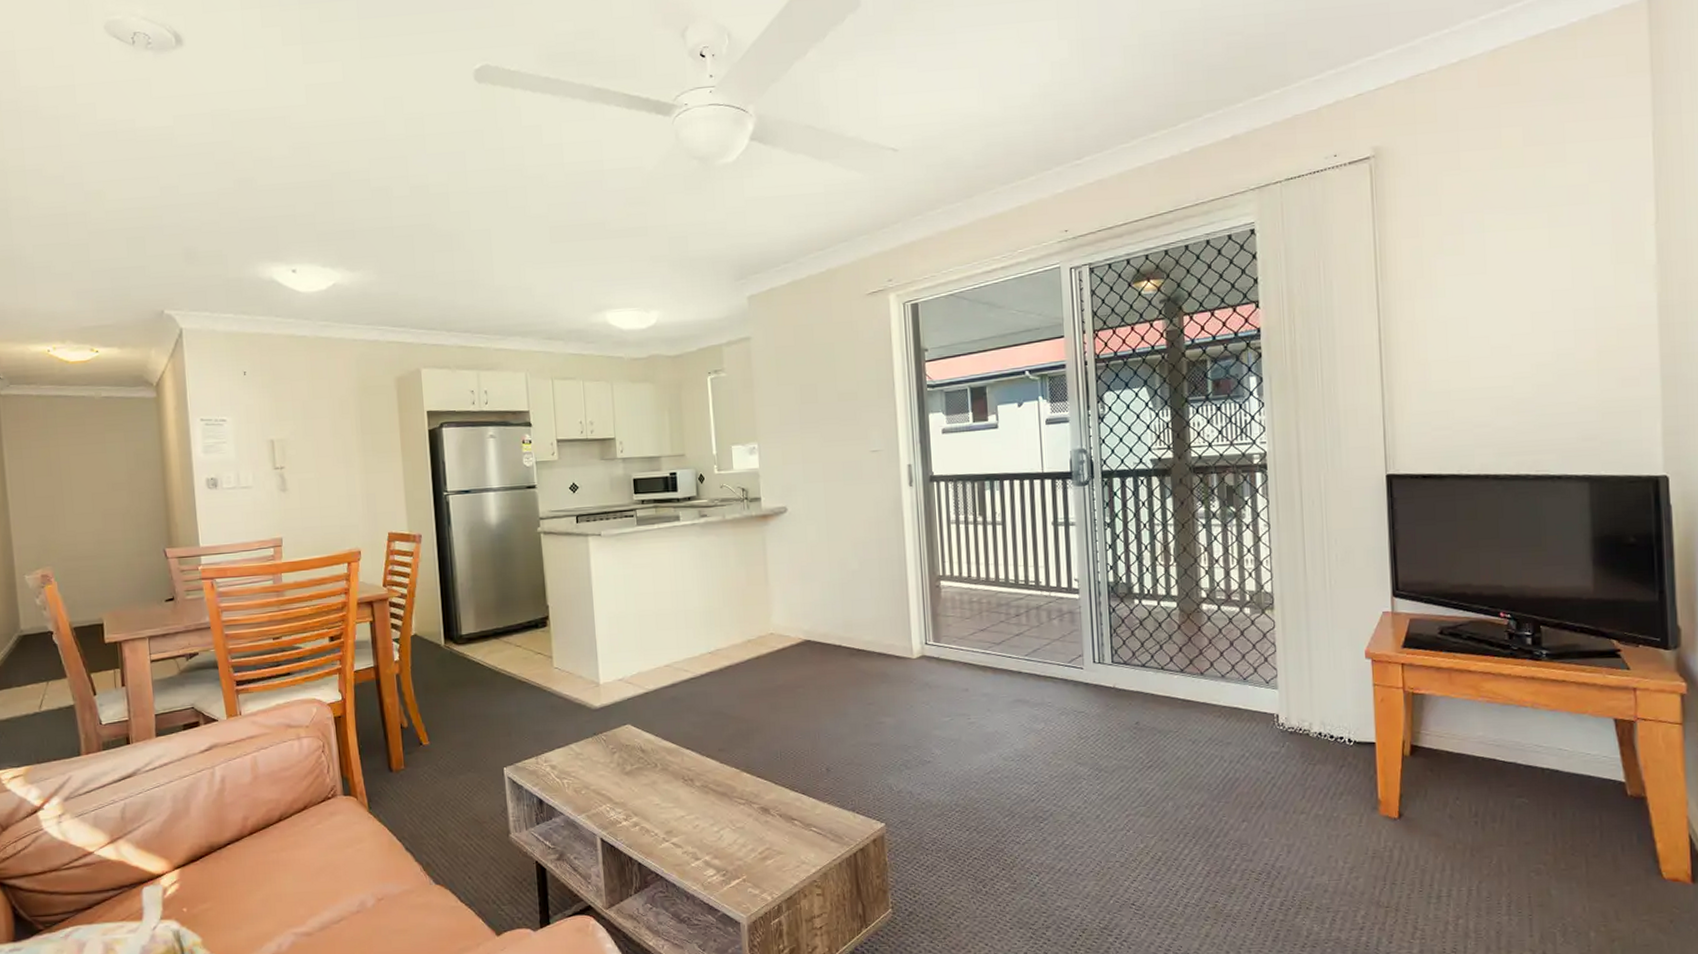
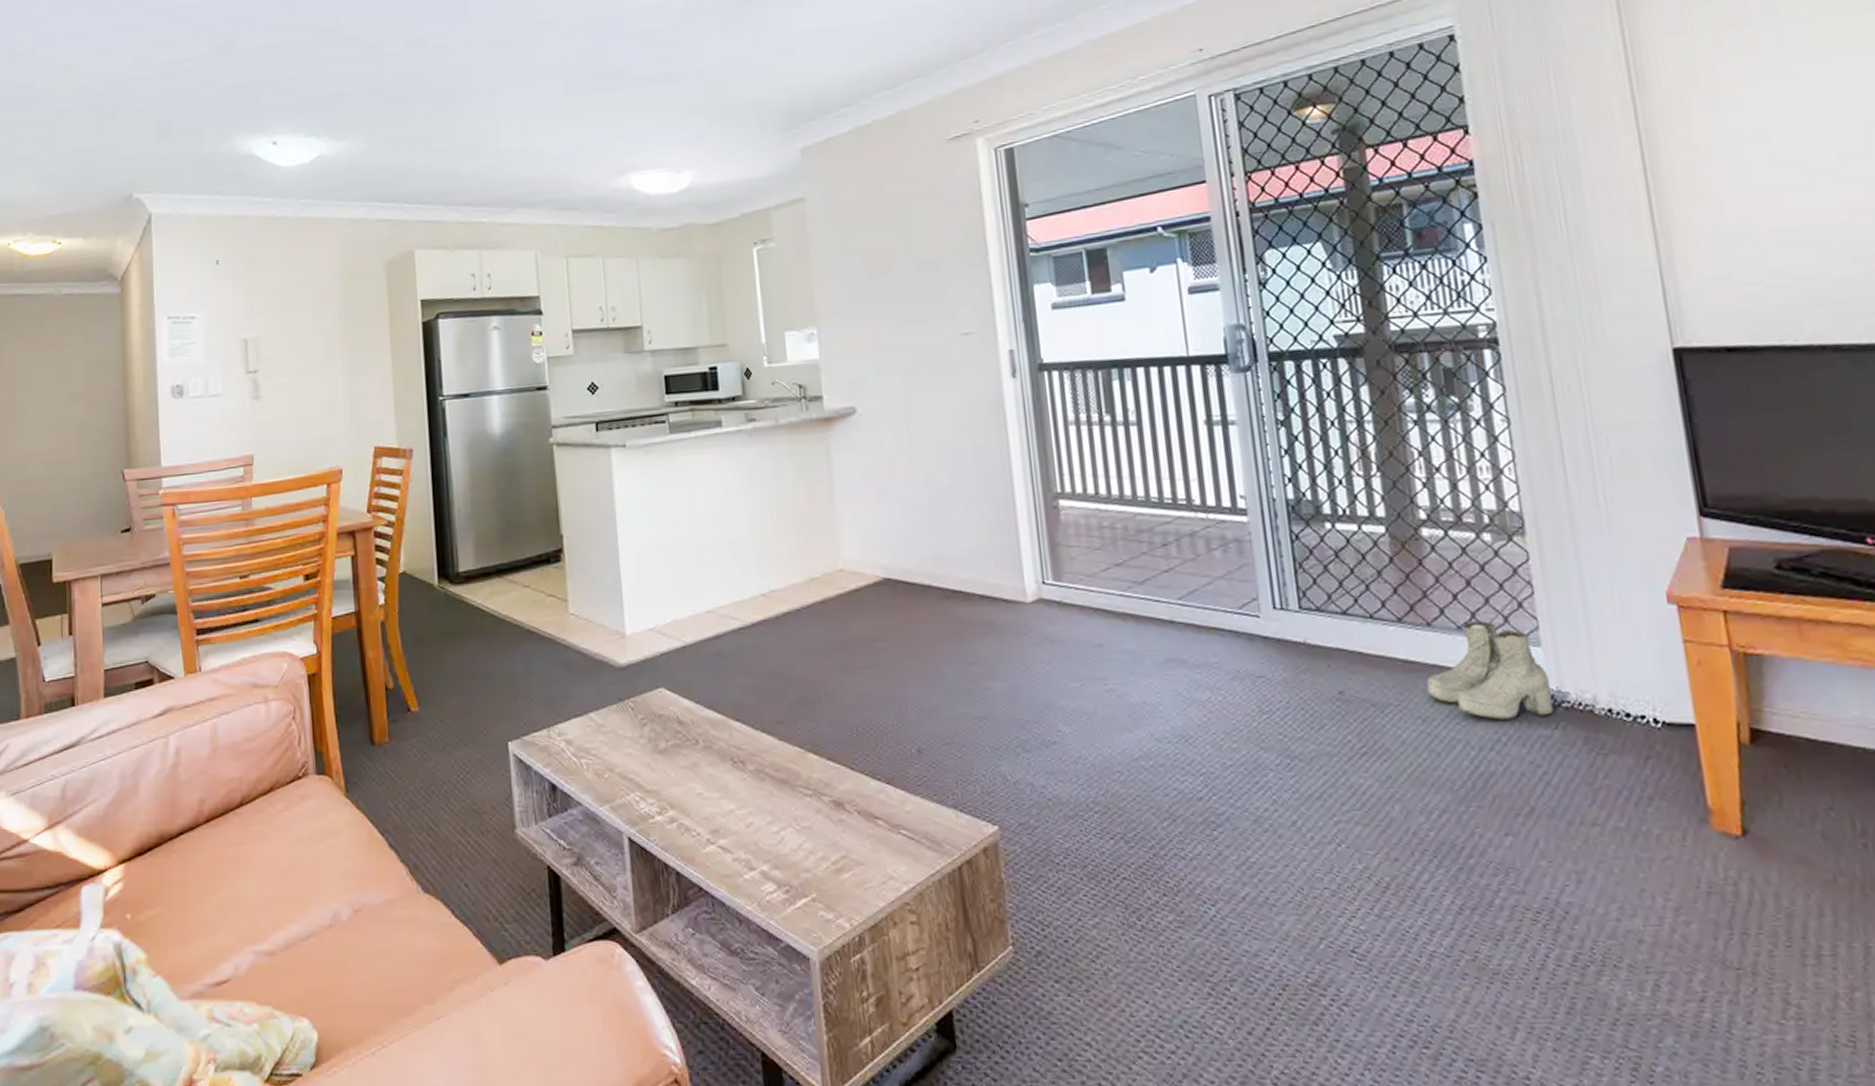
boots: none [1197,671,1282,741] -> present [1427,621,1553,720]

